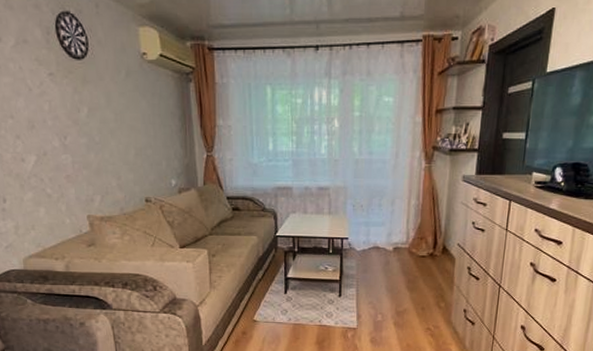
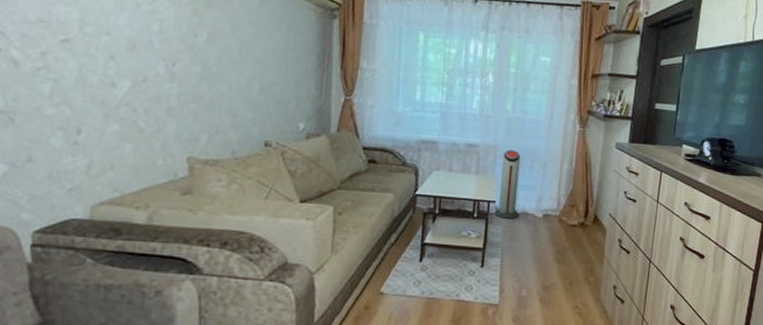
air purifier: none [348,190,371,253] -> present [494,150,521,219]

